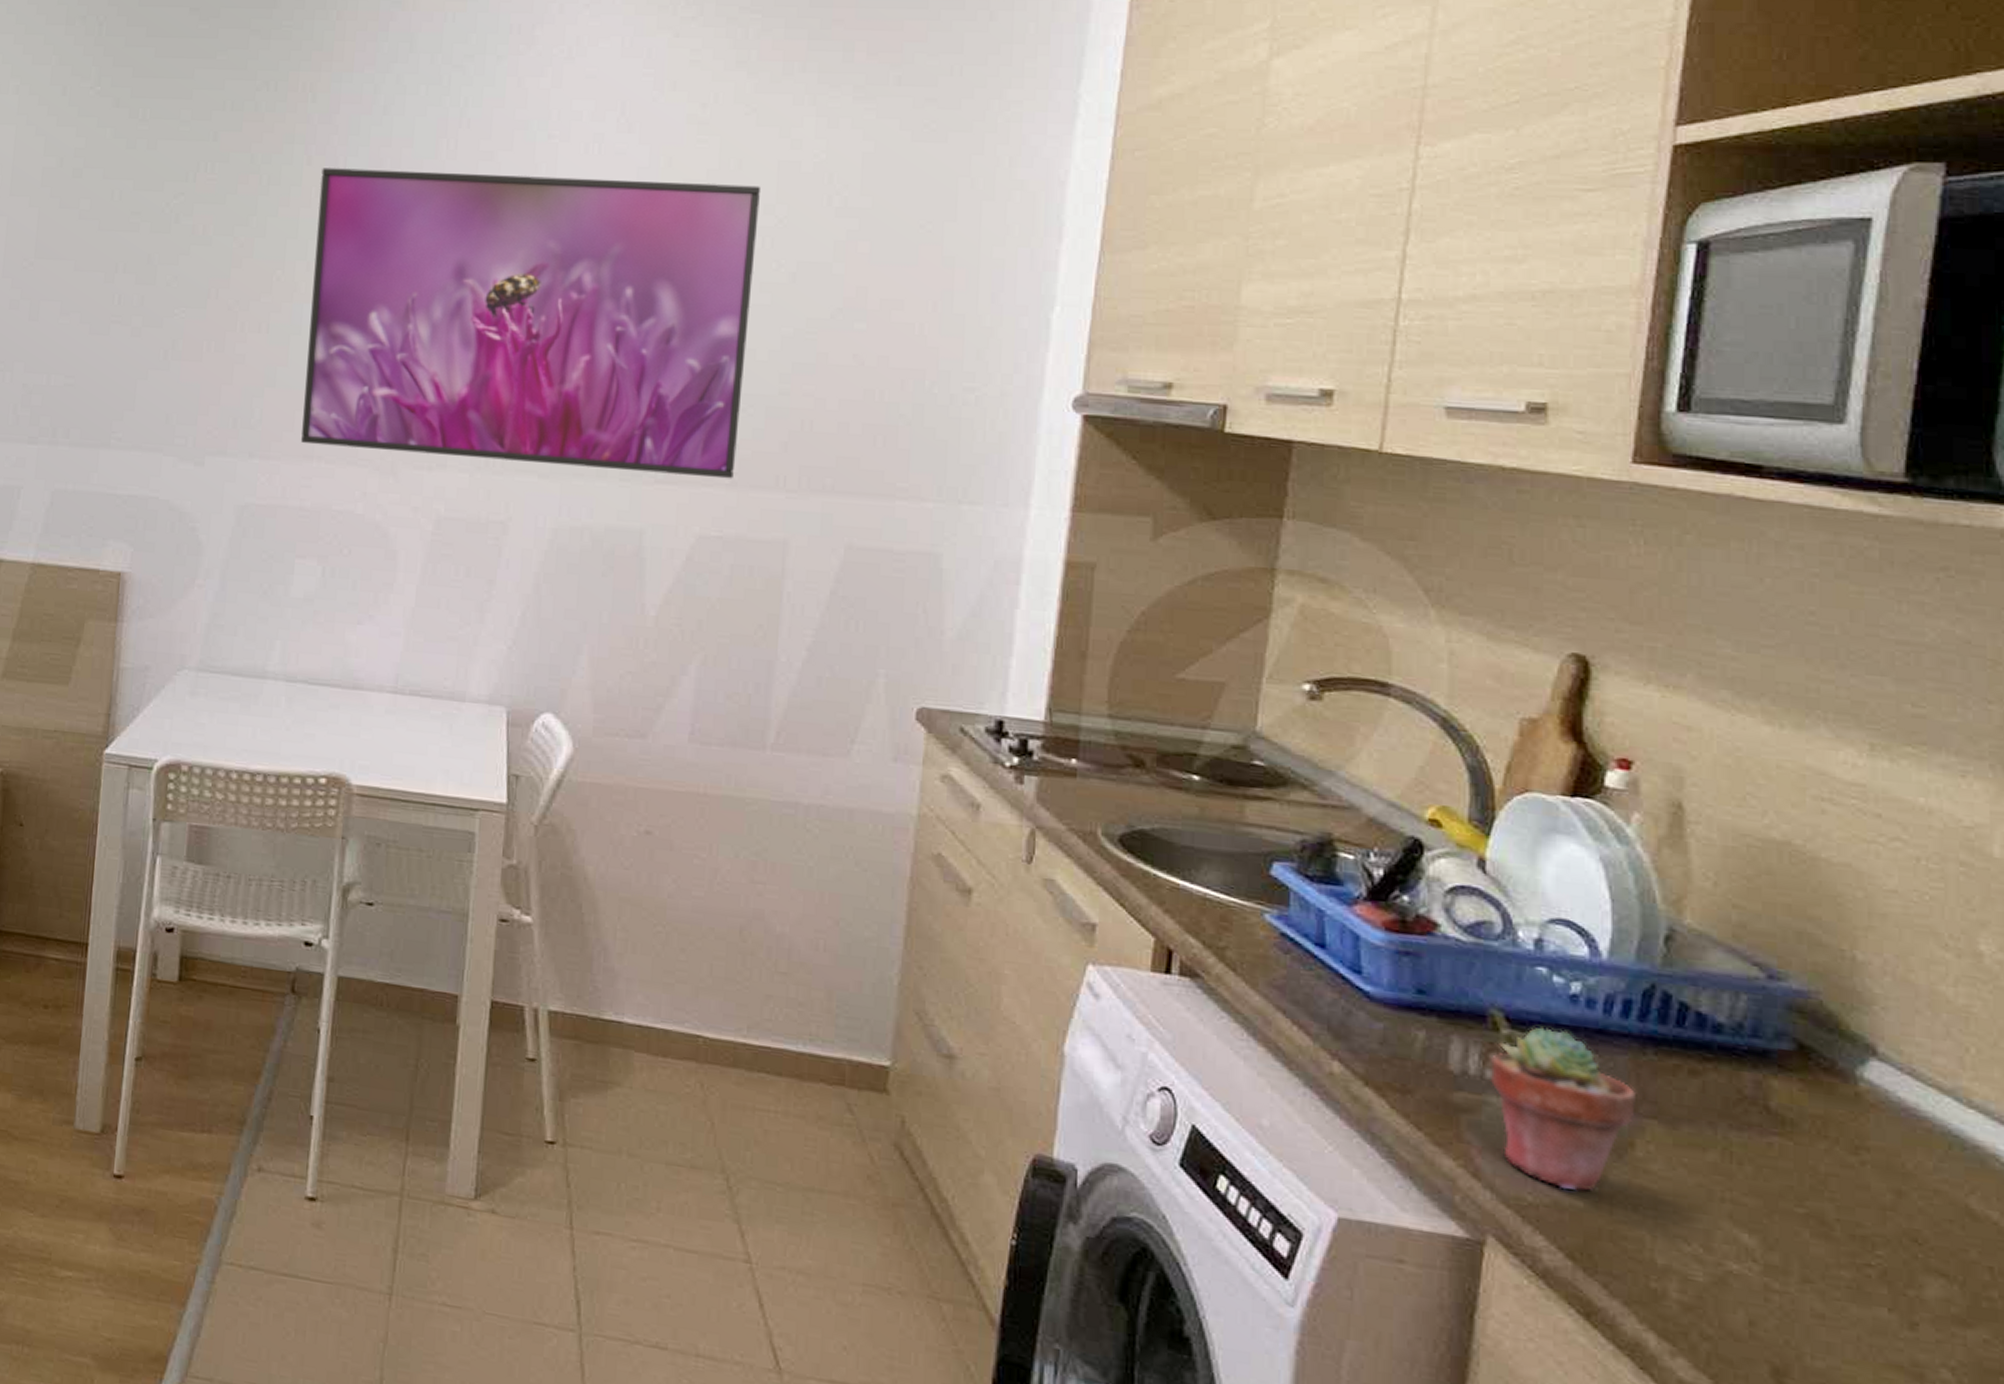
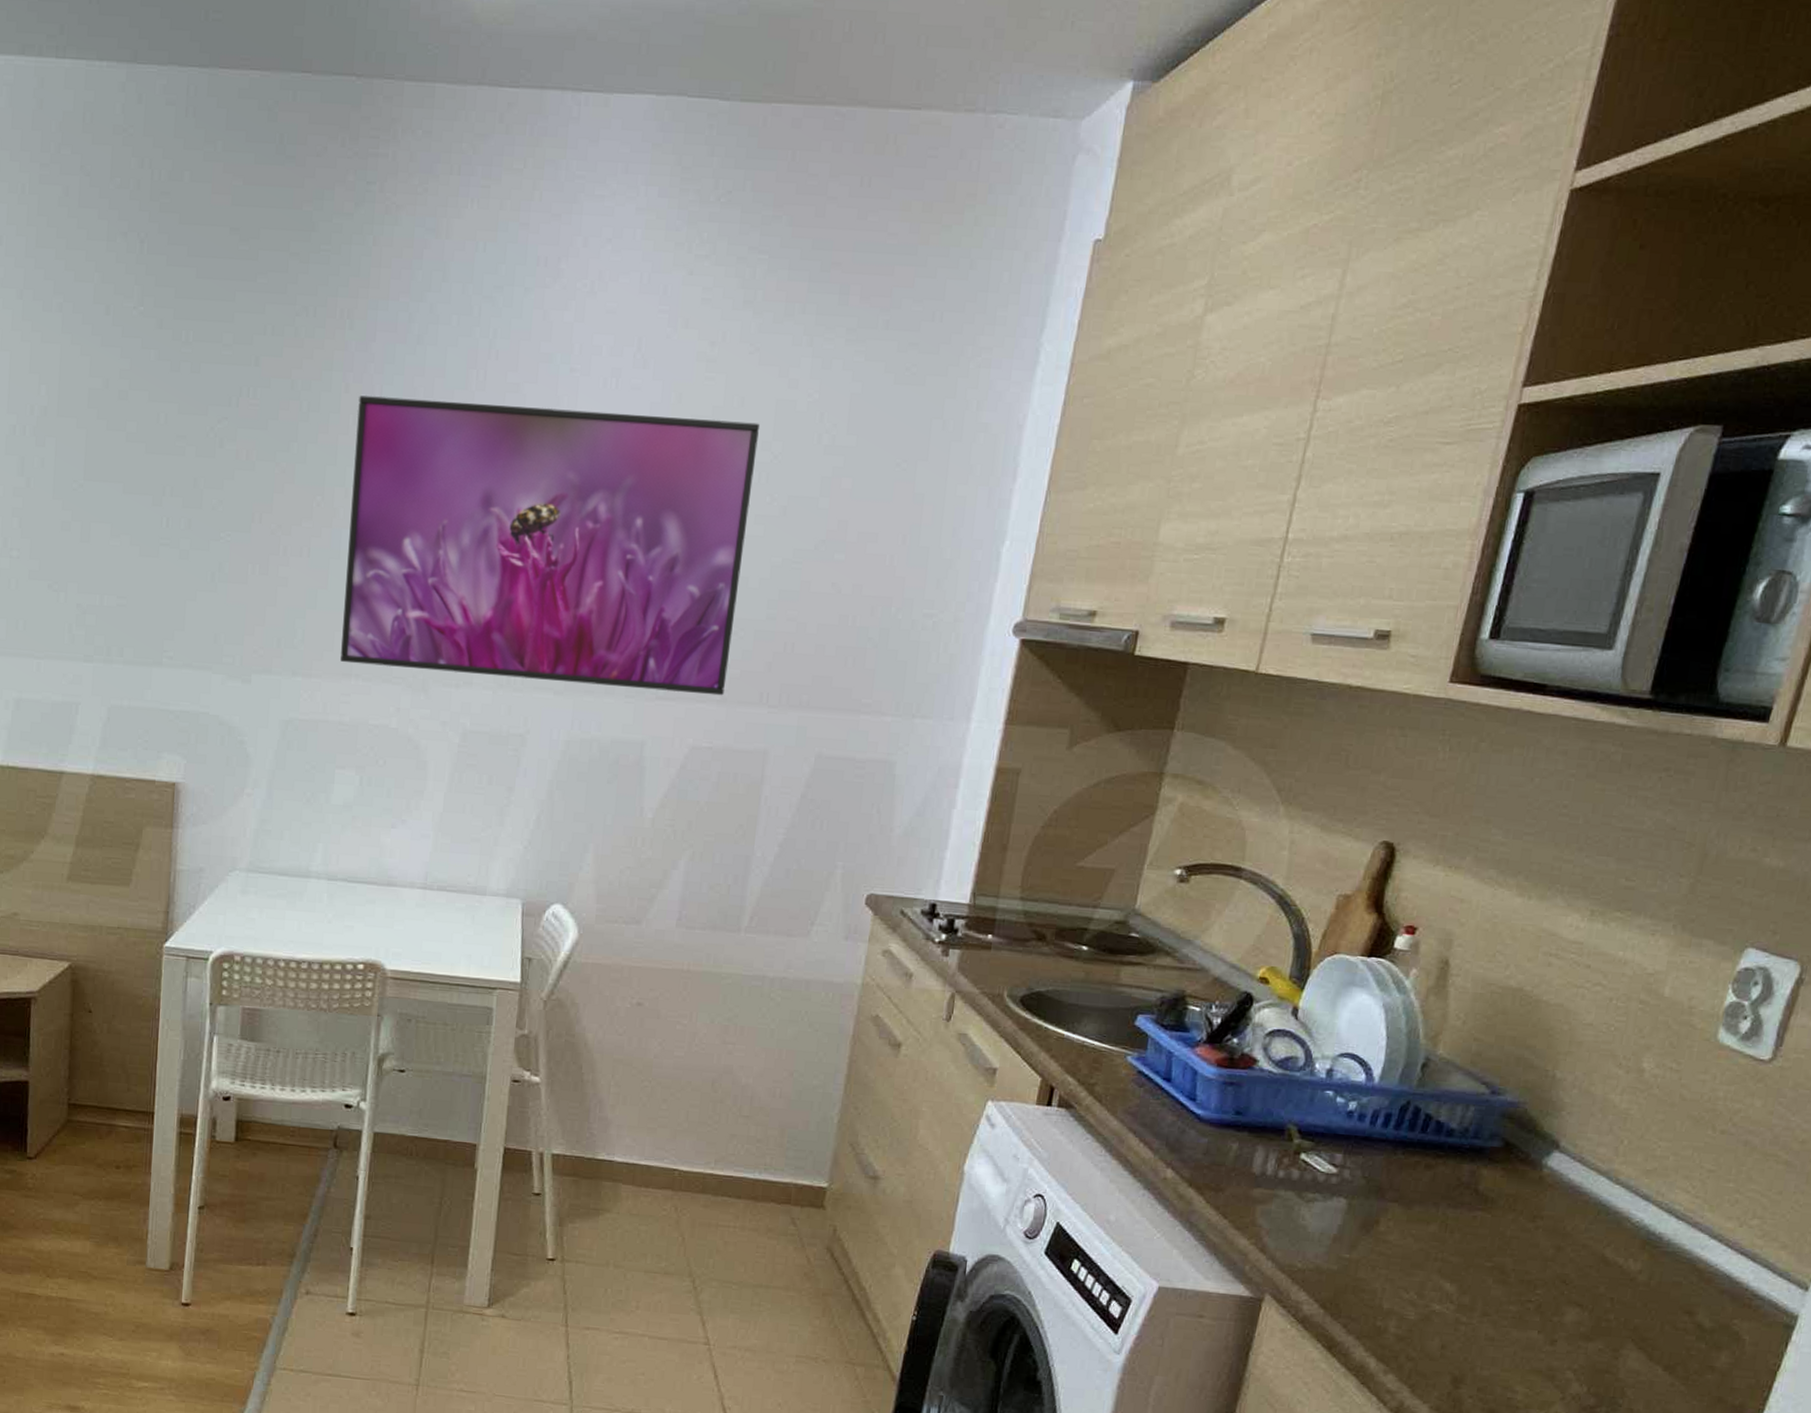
potted succulent: present [1489,1027,1637,1192] -> none [1281,1137,1386,1259]

